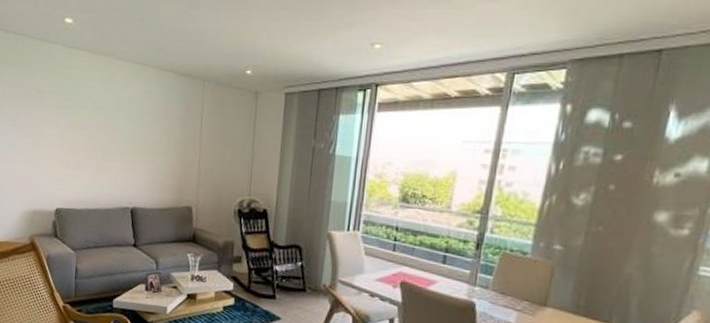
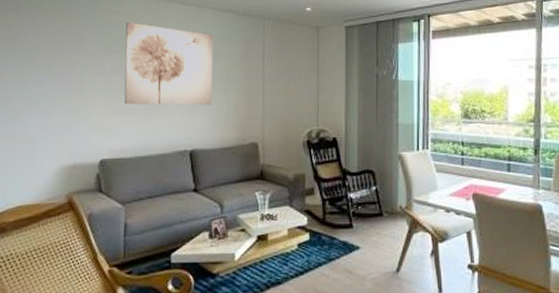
wall art: none [75,78,155,166] -> present [124,22,214,106]

